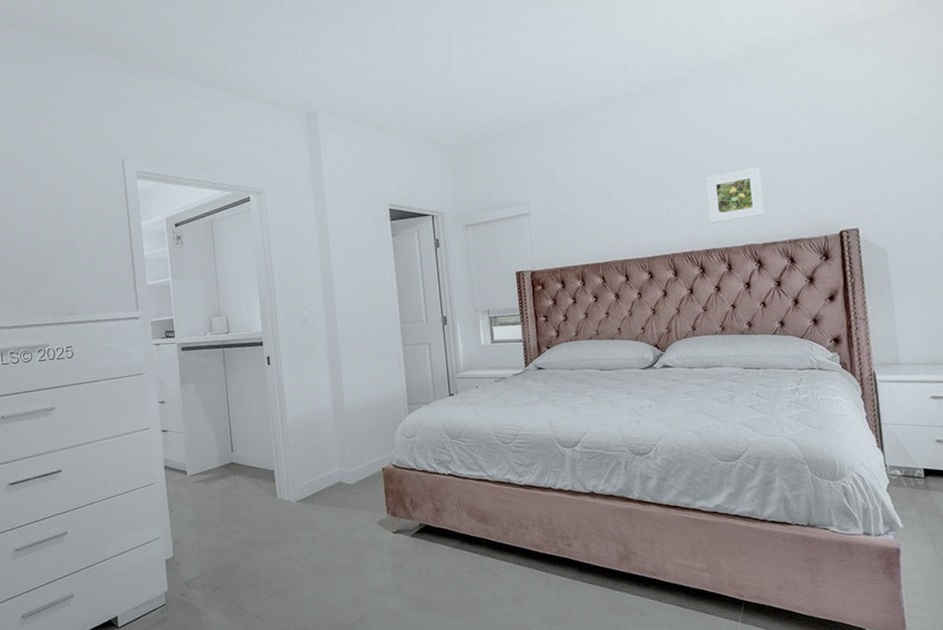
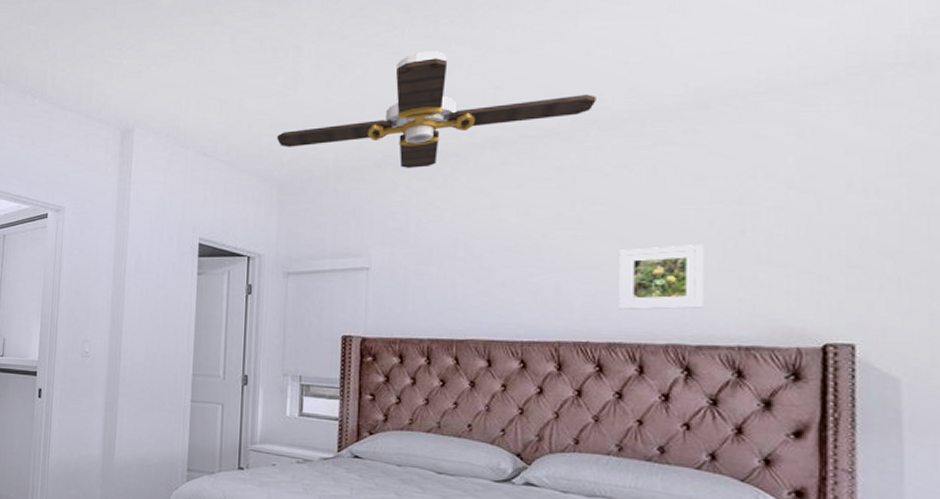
ceiling fan: none [442,28,677,128] -> present [277,51,596,168]

